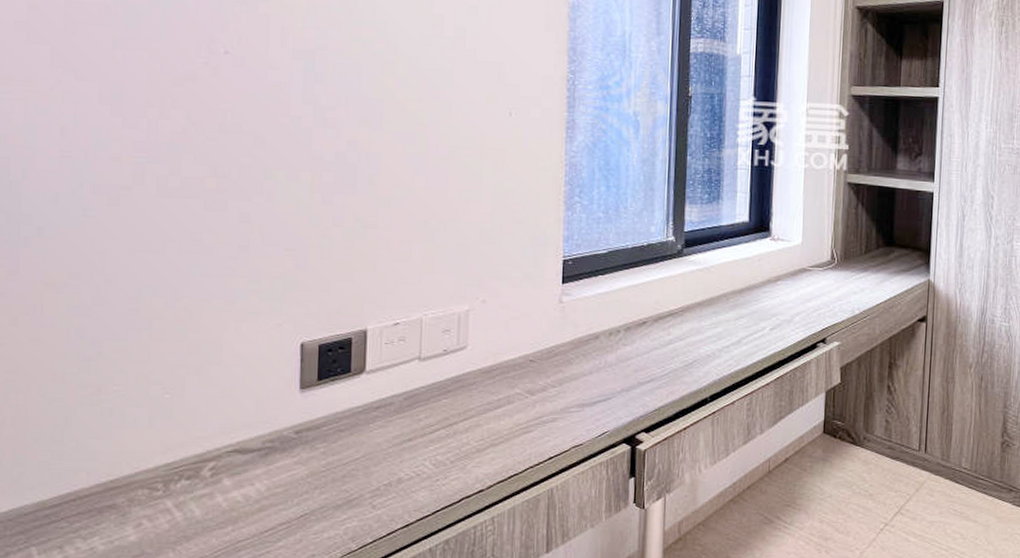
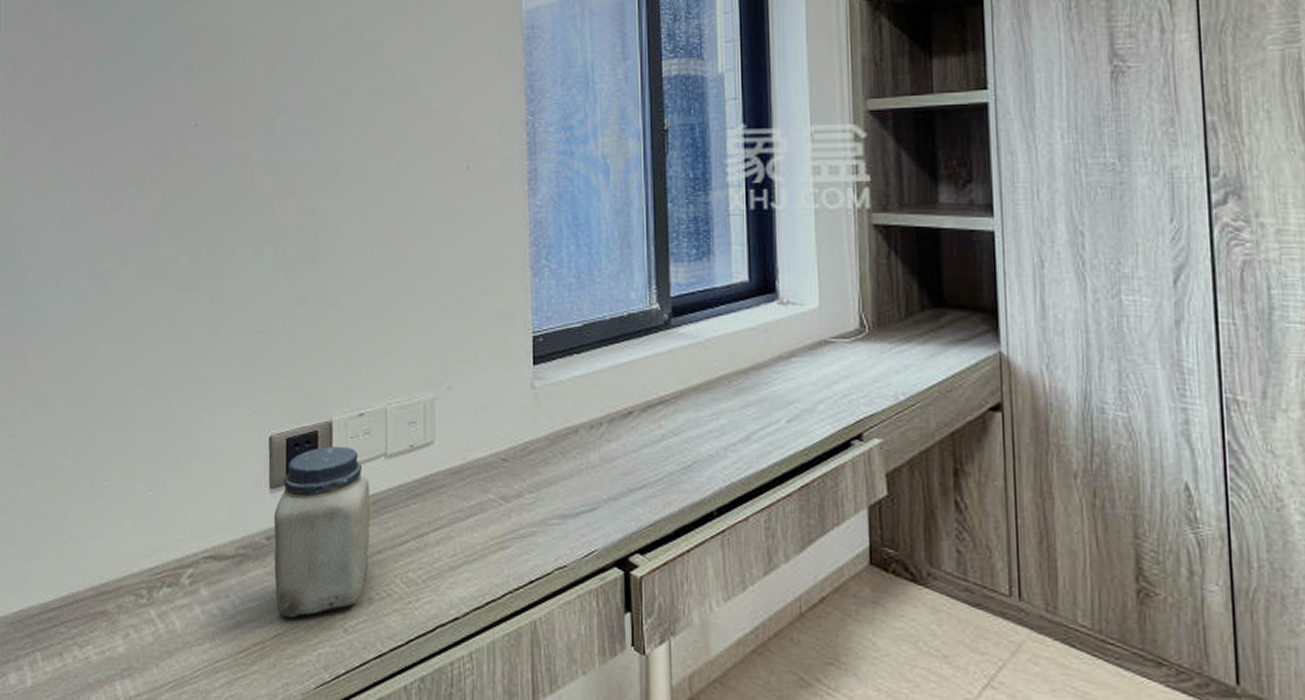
jar: none [302,351,403,500] -> present [273,446,370,618]

